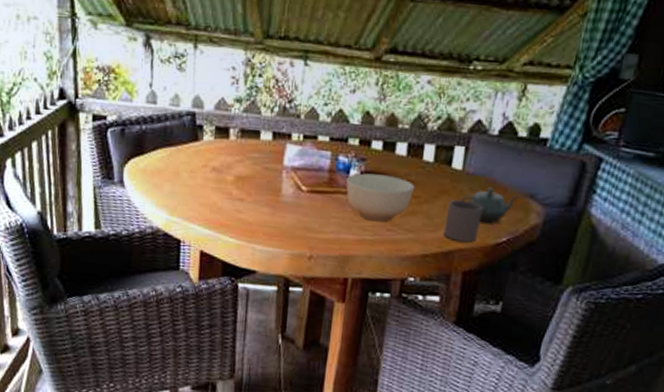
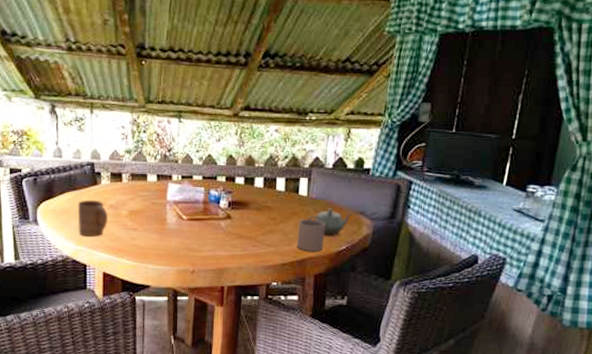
cup: none [172,159,210,206] -> present [77,199,108,237]
bowl: present [346,173,415,222] -> none [217,203,272,240]

